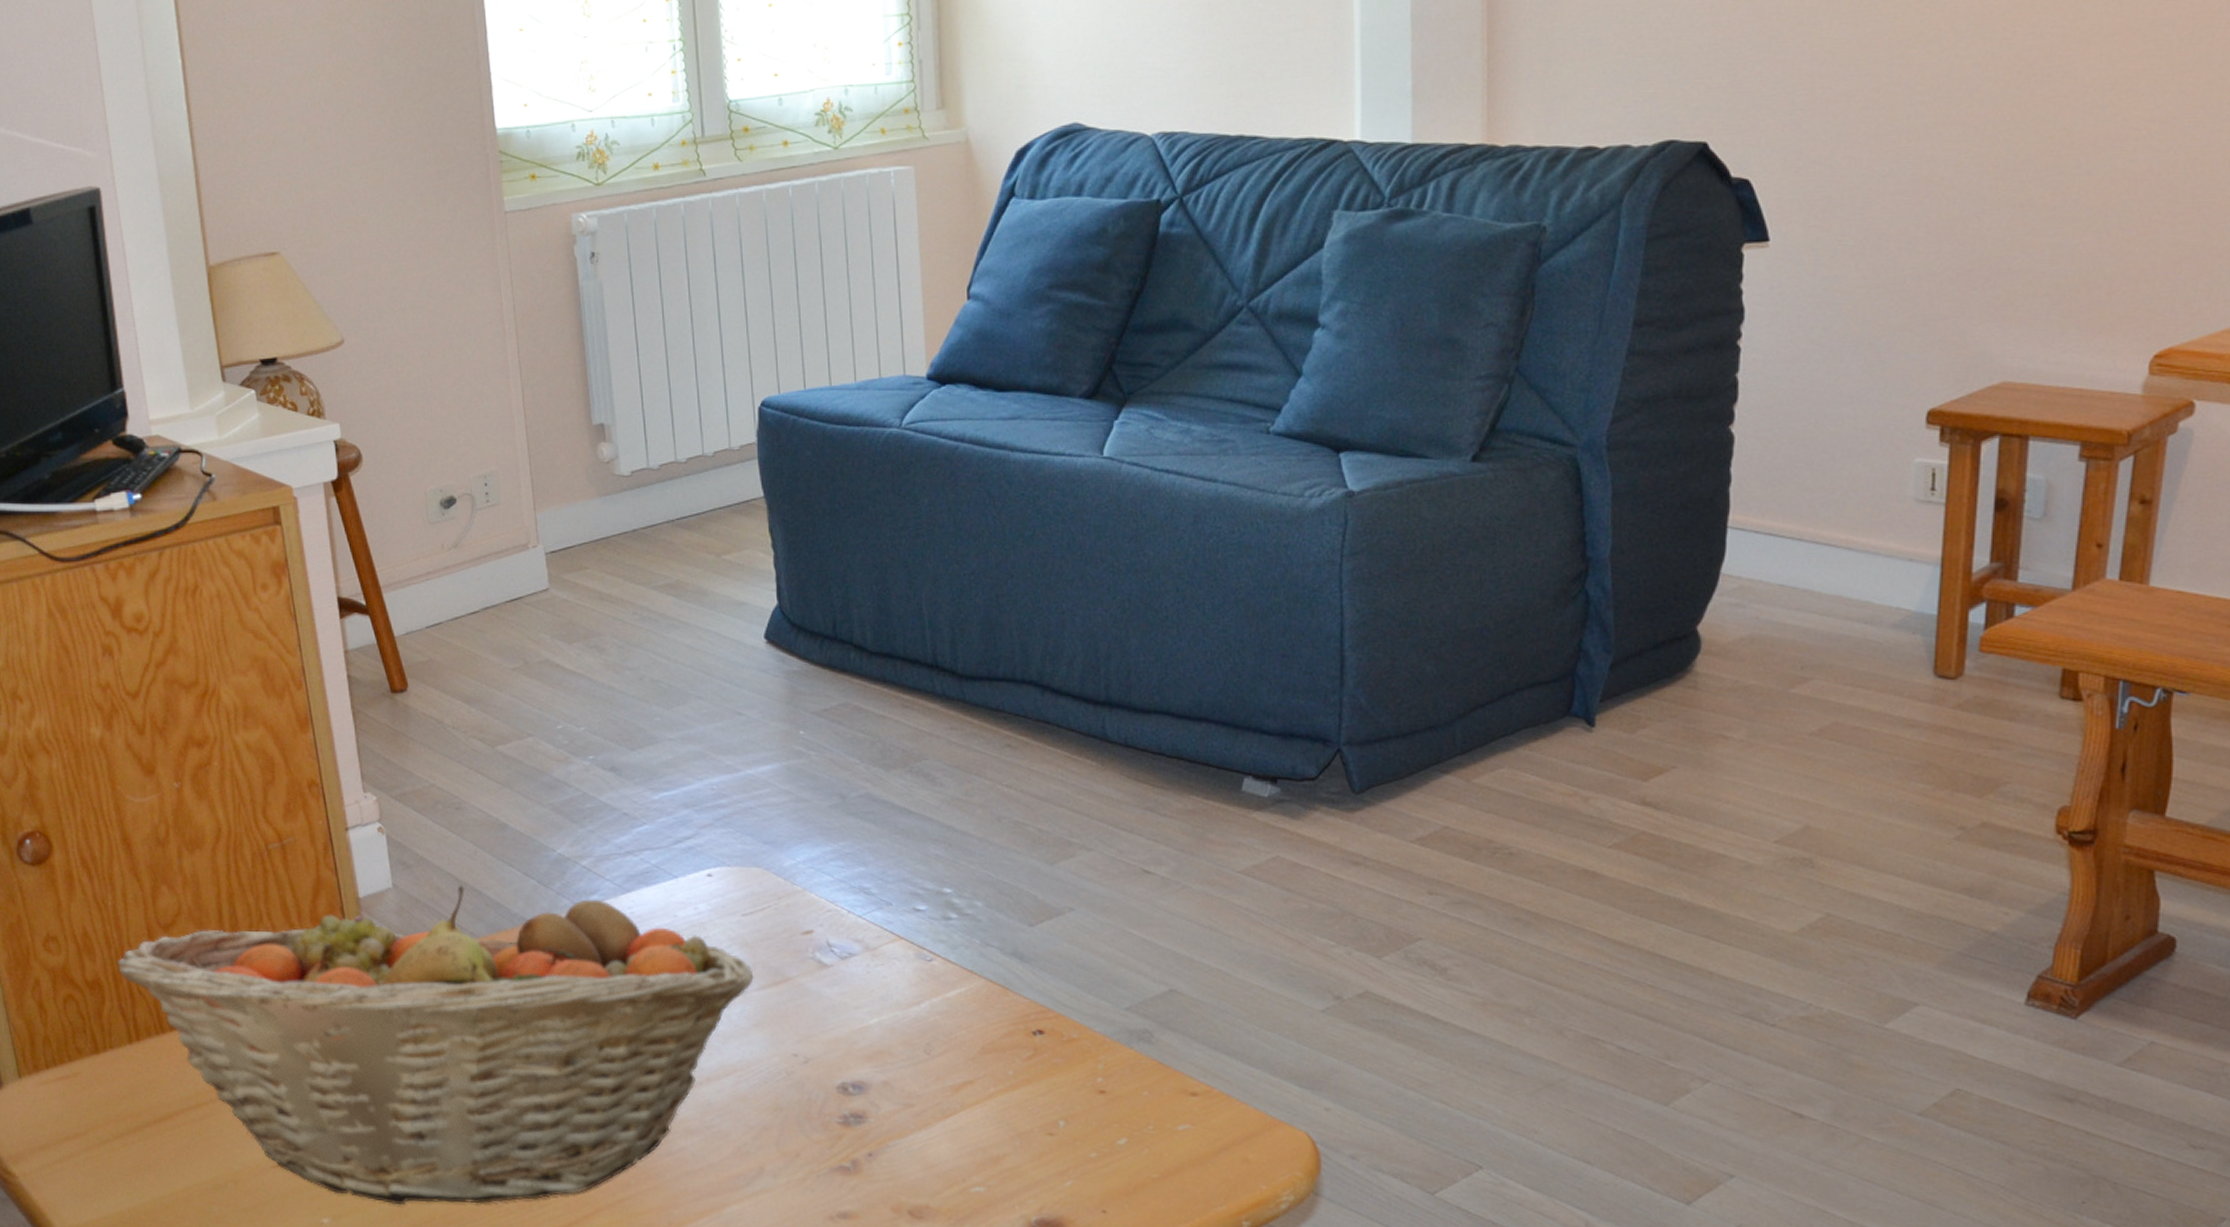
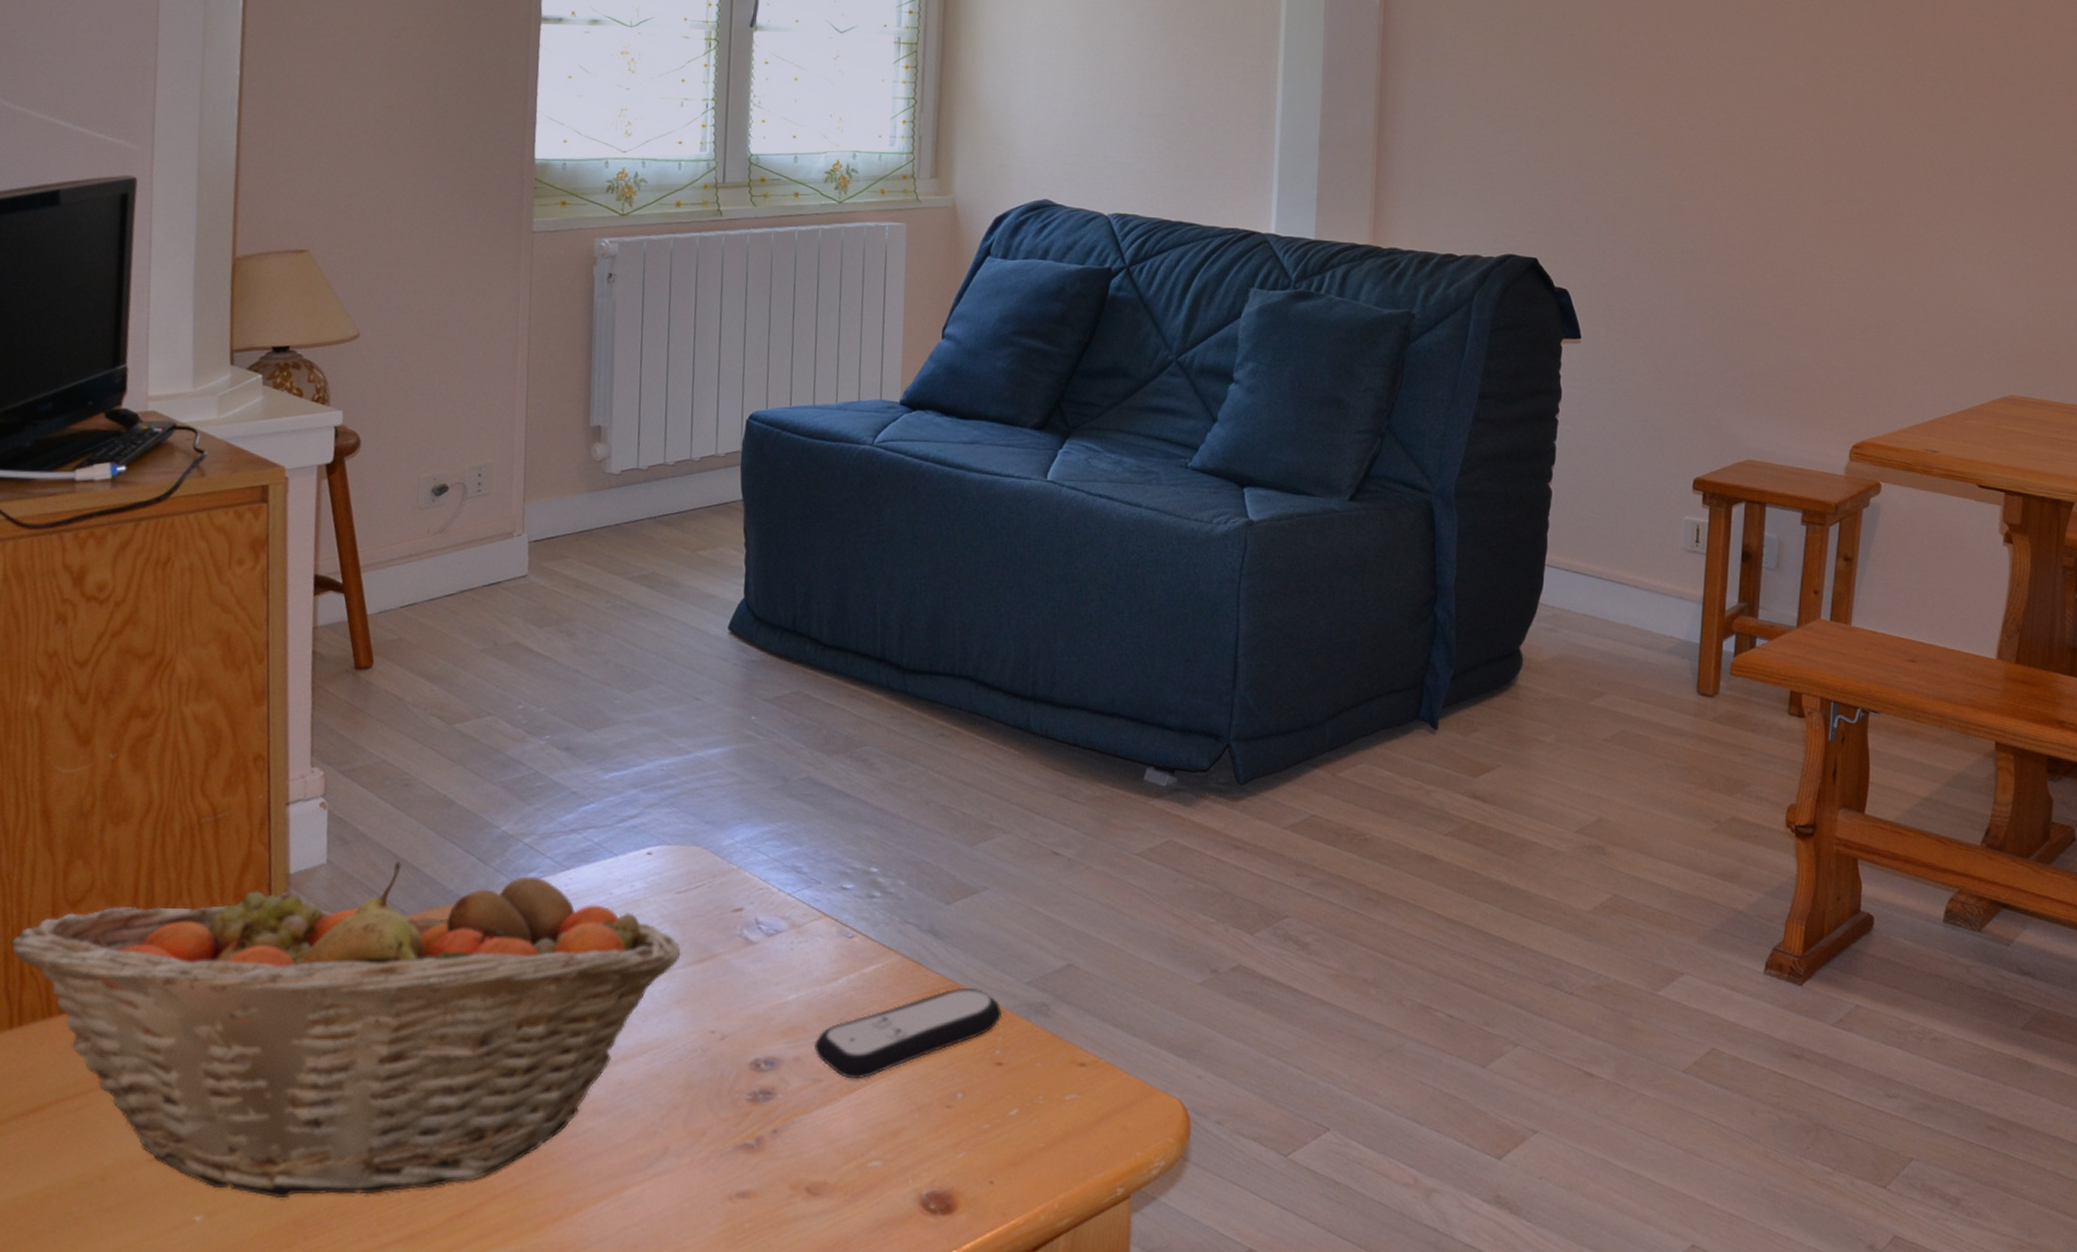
remote control: none [903,1013,1100,1104] -> present [815,988,1002,1078]

